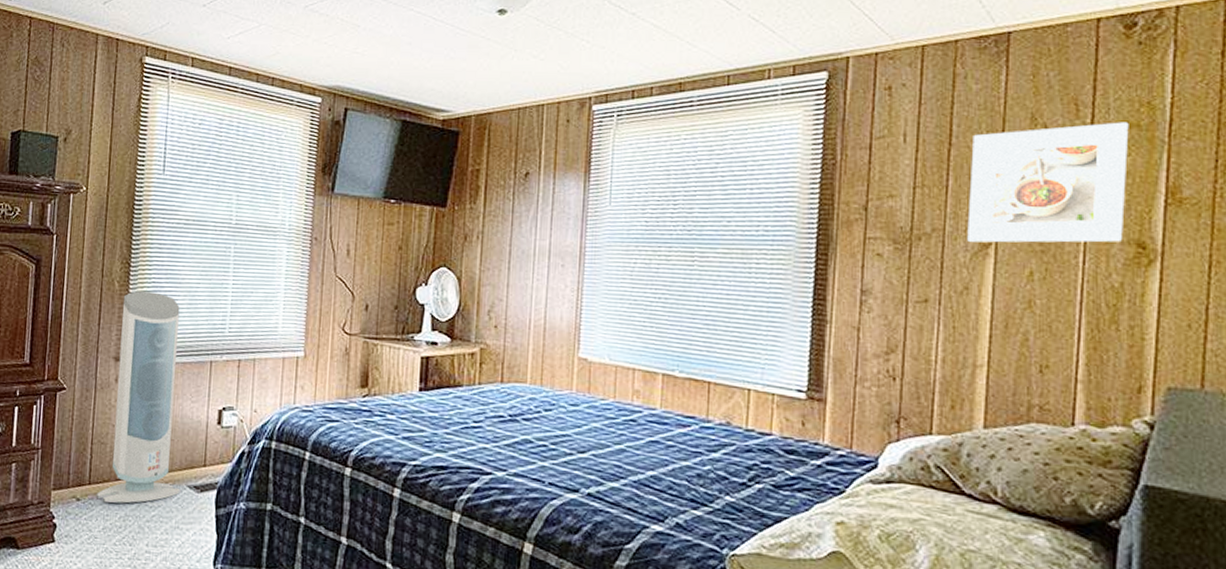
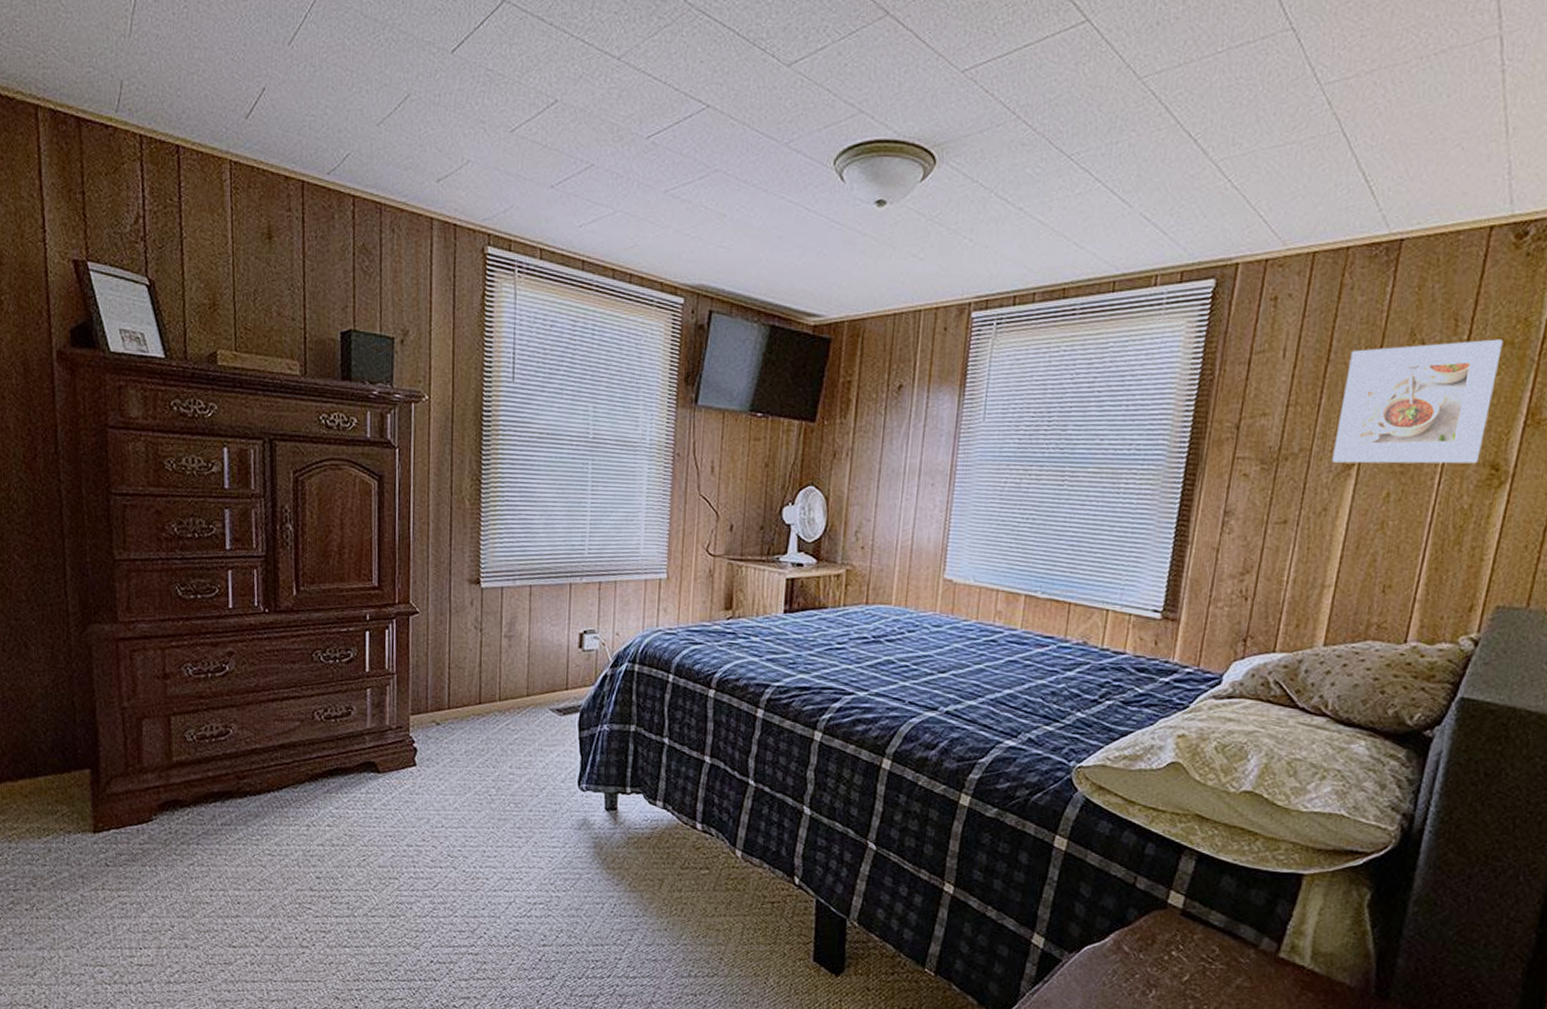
air purifier: present [96,291,182,504] -> none [456,510,544,727]

